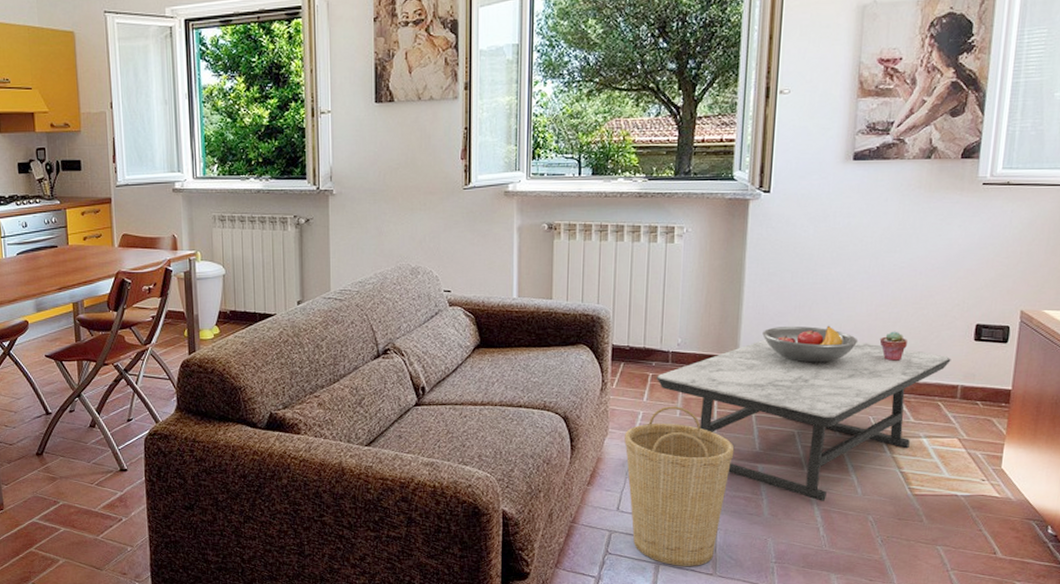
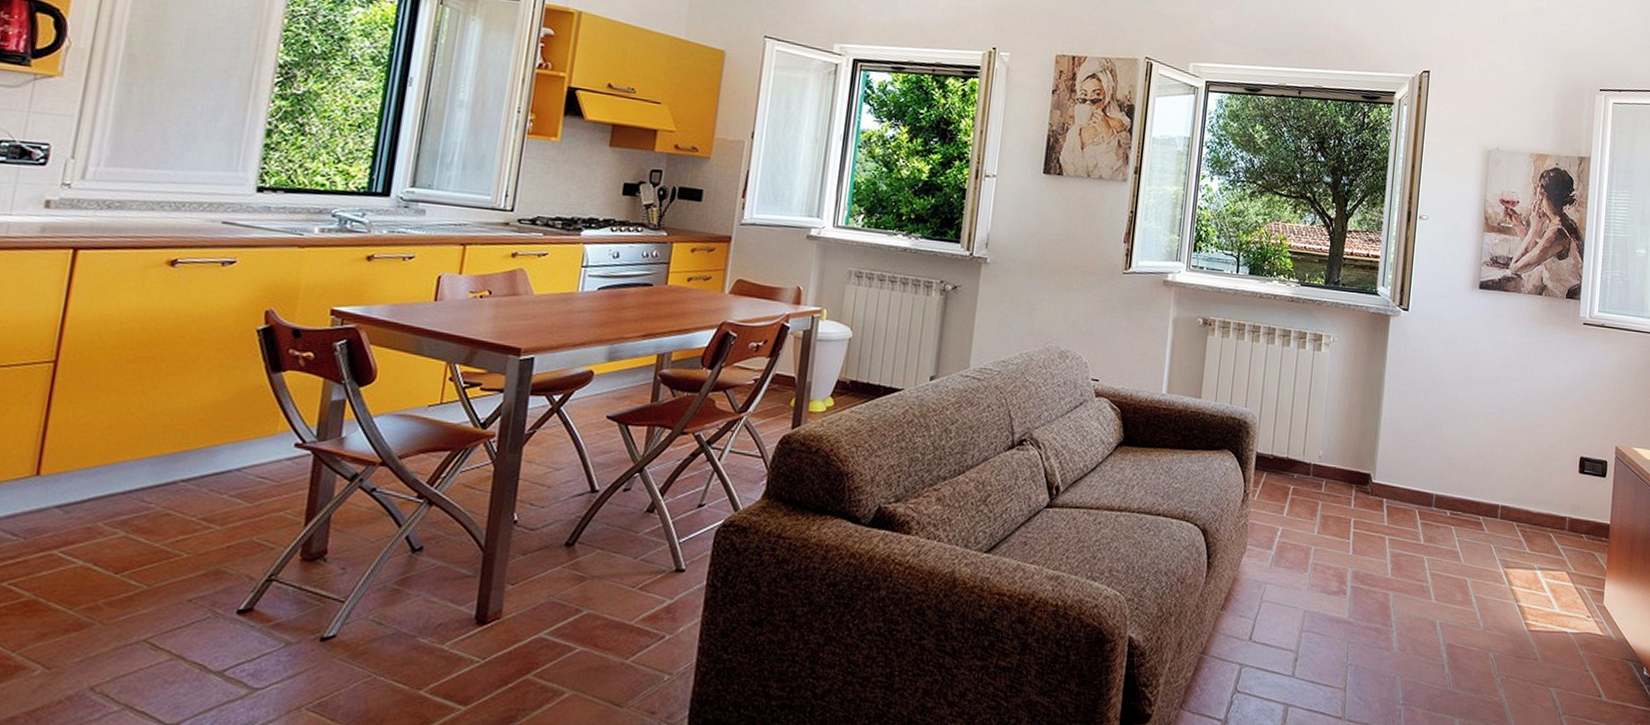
basket: present [624,406,735,566] -> none [1262,523,1368,708]
coffee table: present [657,339,951,501] -> none [1297,457,1560,635]
fruit bowl: present [762,325,859,363] -> none [1398,445,1482,486]
potted succulent: present [879,331,907,361] -> none [1500,458,1524,489]

